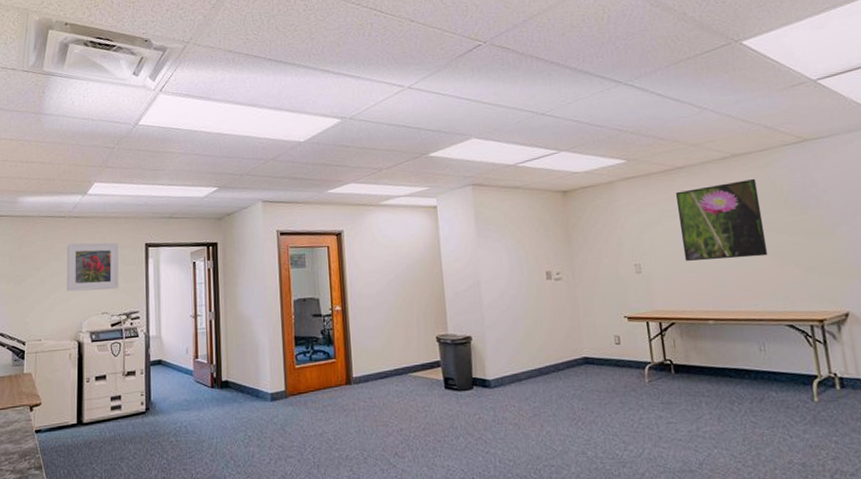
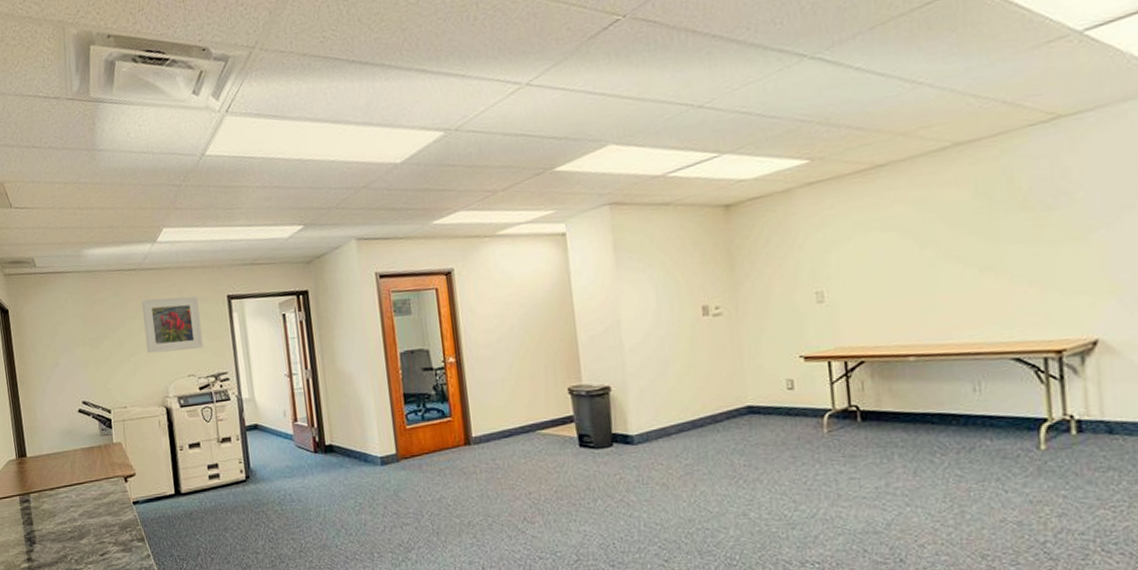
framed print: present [675,178,768,261] -> none [873,173,994,285]

